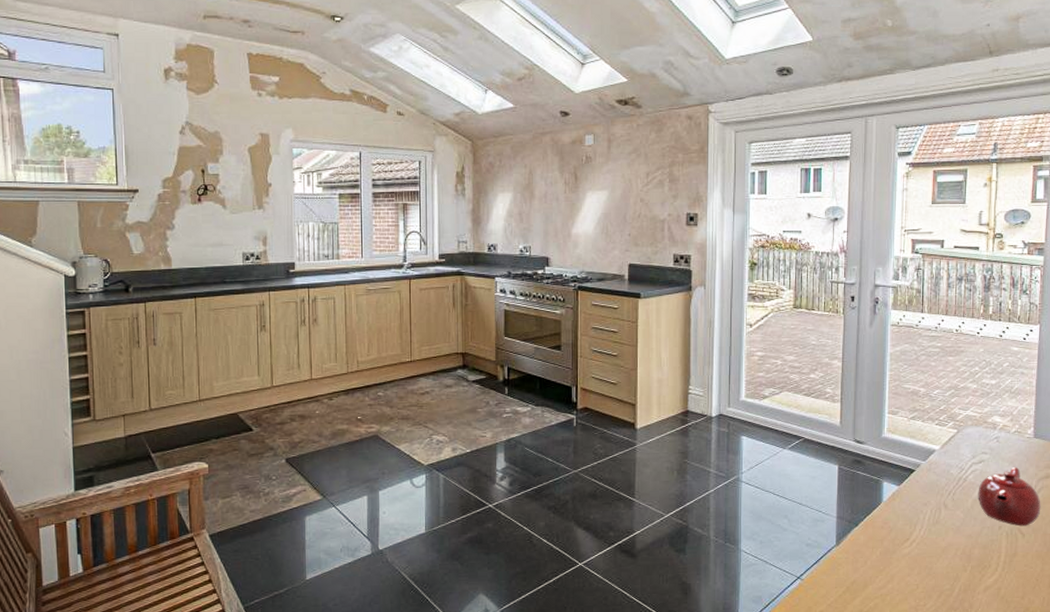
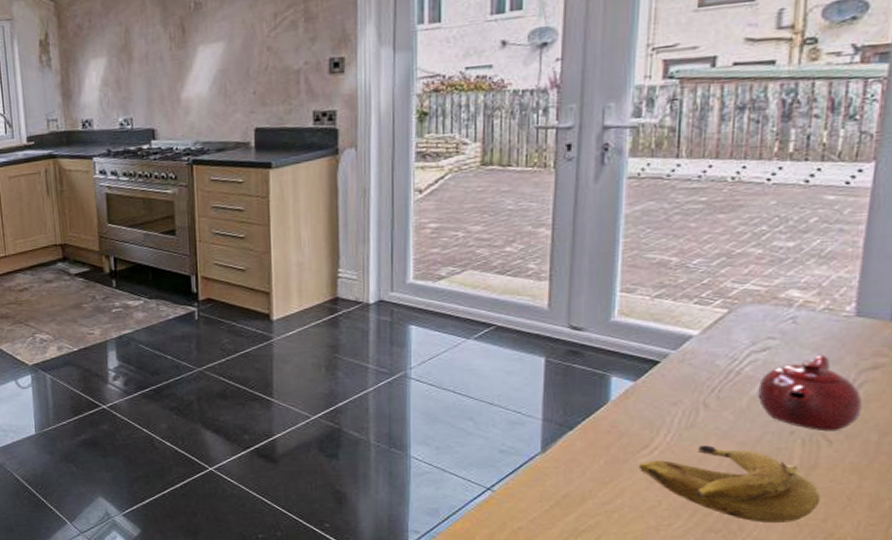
banana: none [902,538,1020,601] -> present [638,445,821,522]

